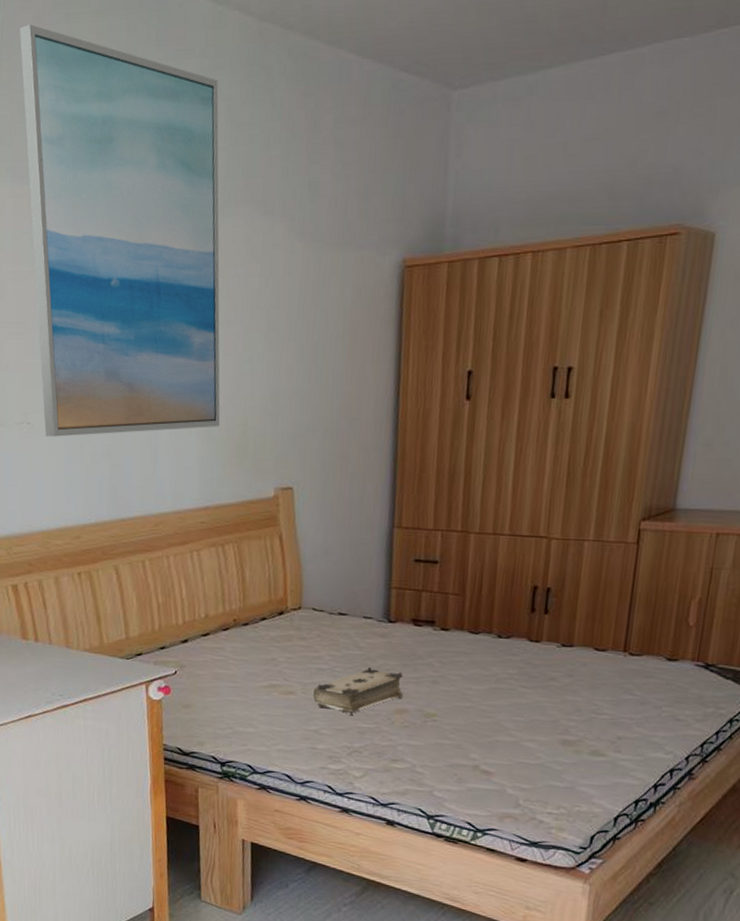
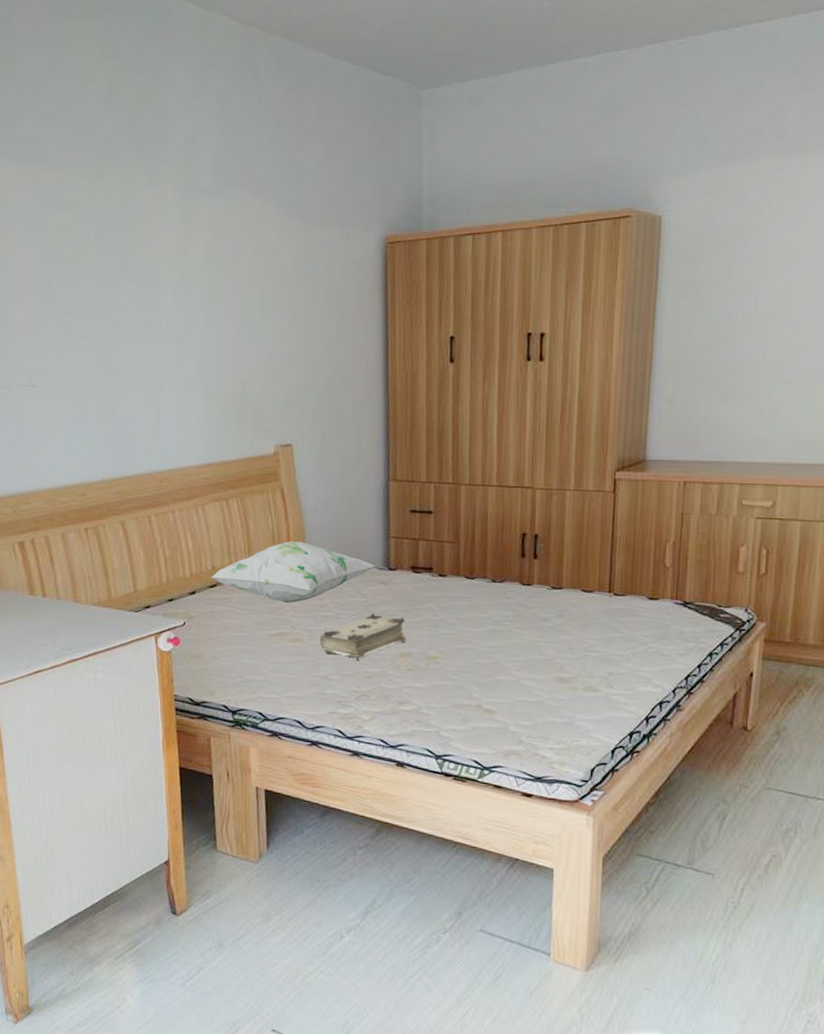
wall art: present [19,24,221,437] -> none [18,21,220,399]
decorative pillow: none [204,590,376,655] -> present [211,541,377,604]

